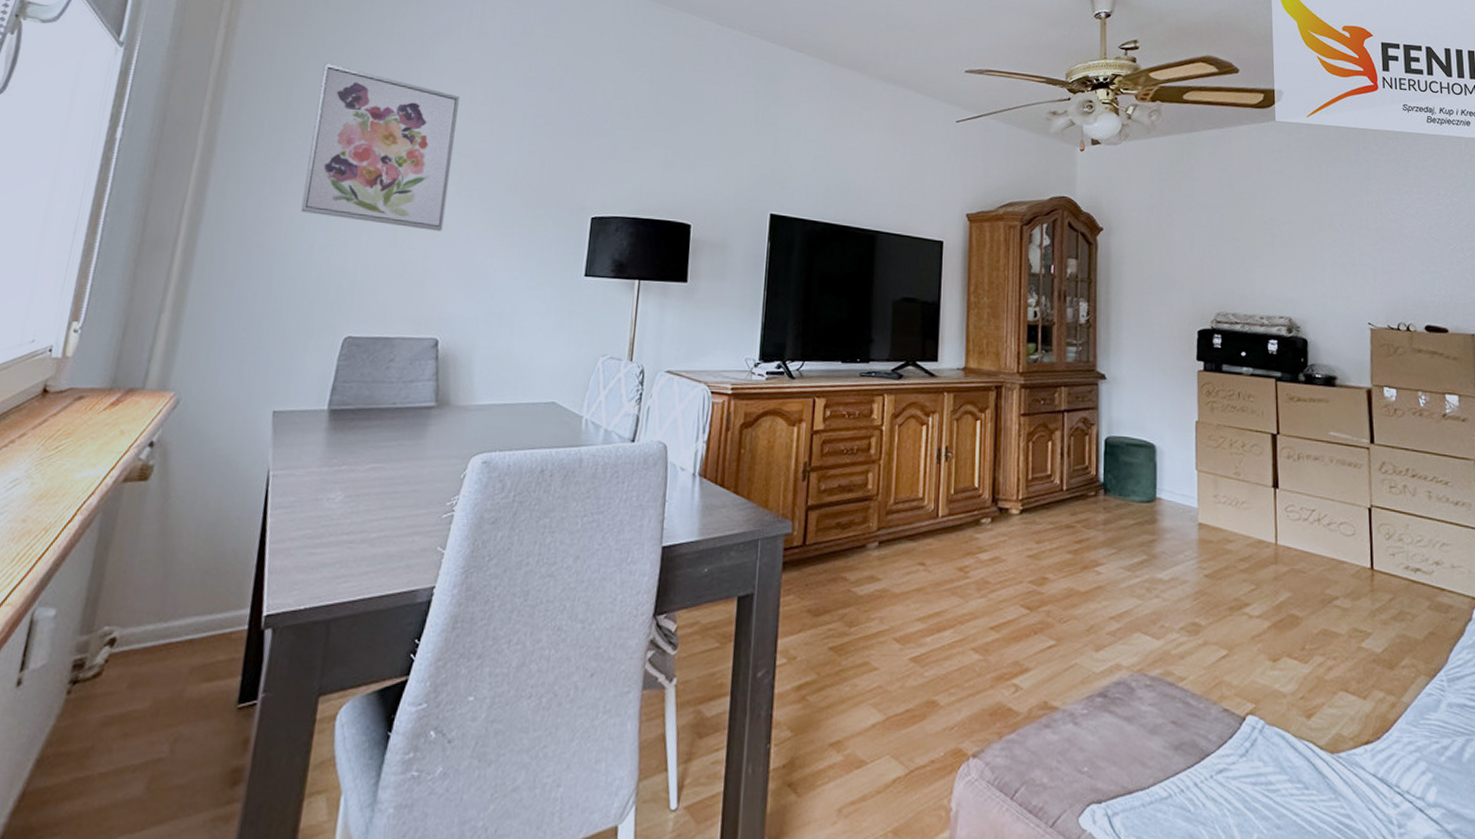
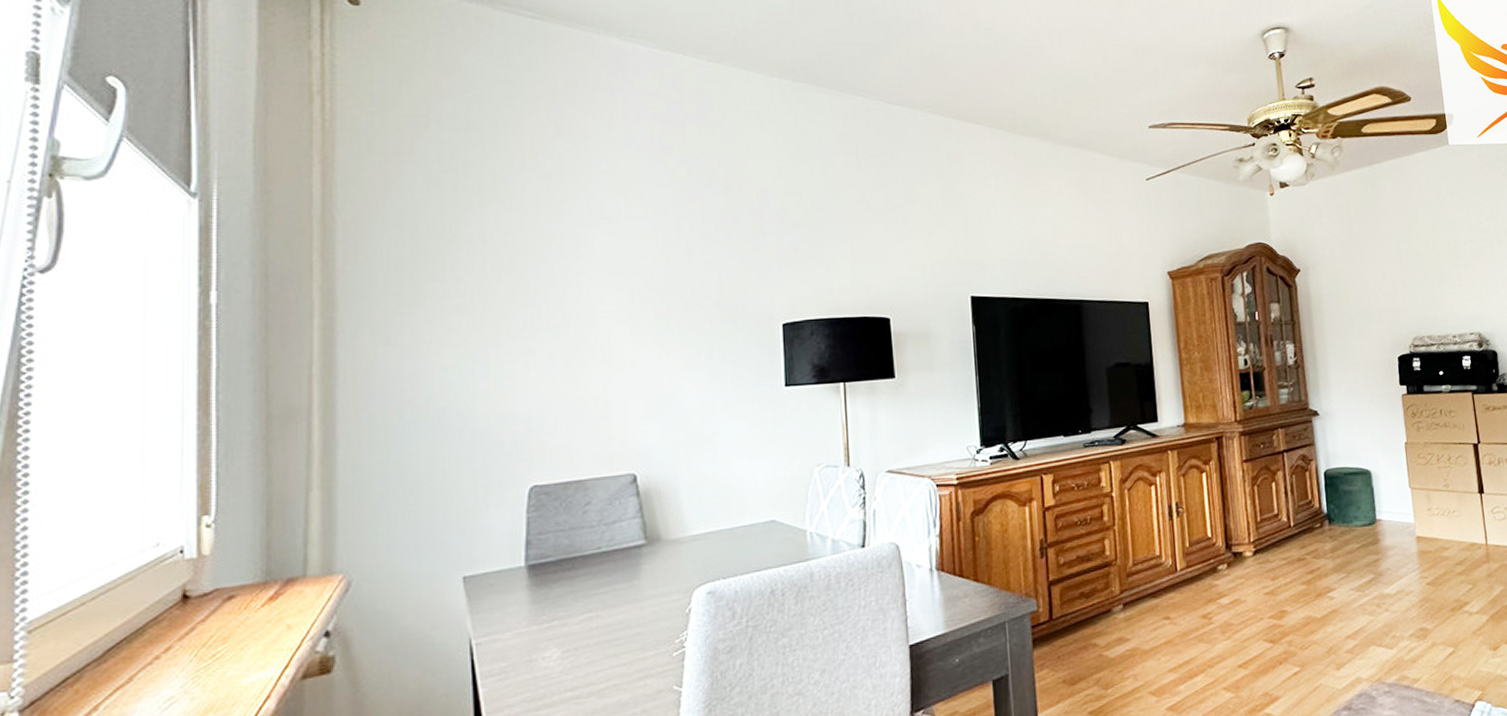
wall art: present [300,63,459,231] -> none [448,191,620,361]

